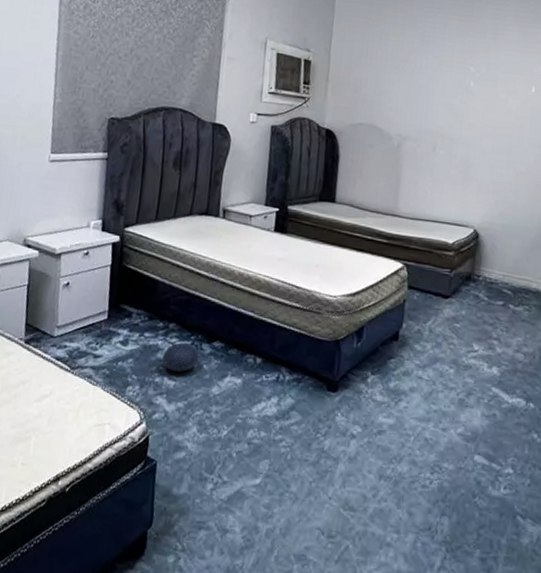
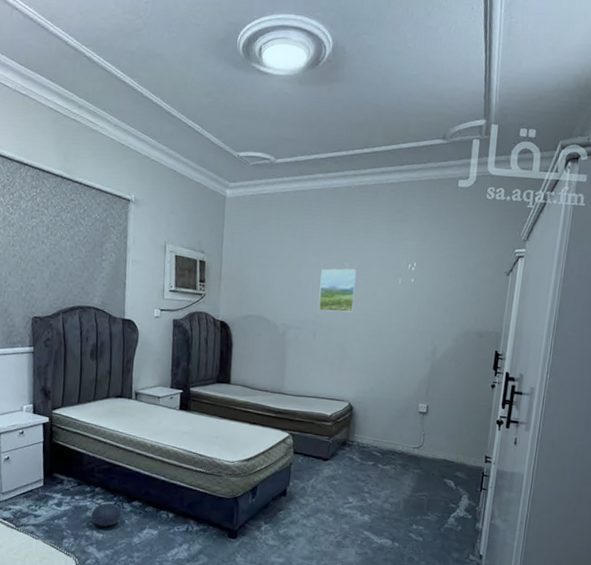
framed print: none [439,73,484,124] -> present [318,268,357,313]

